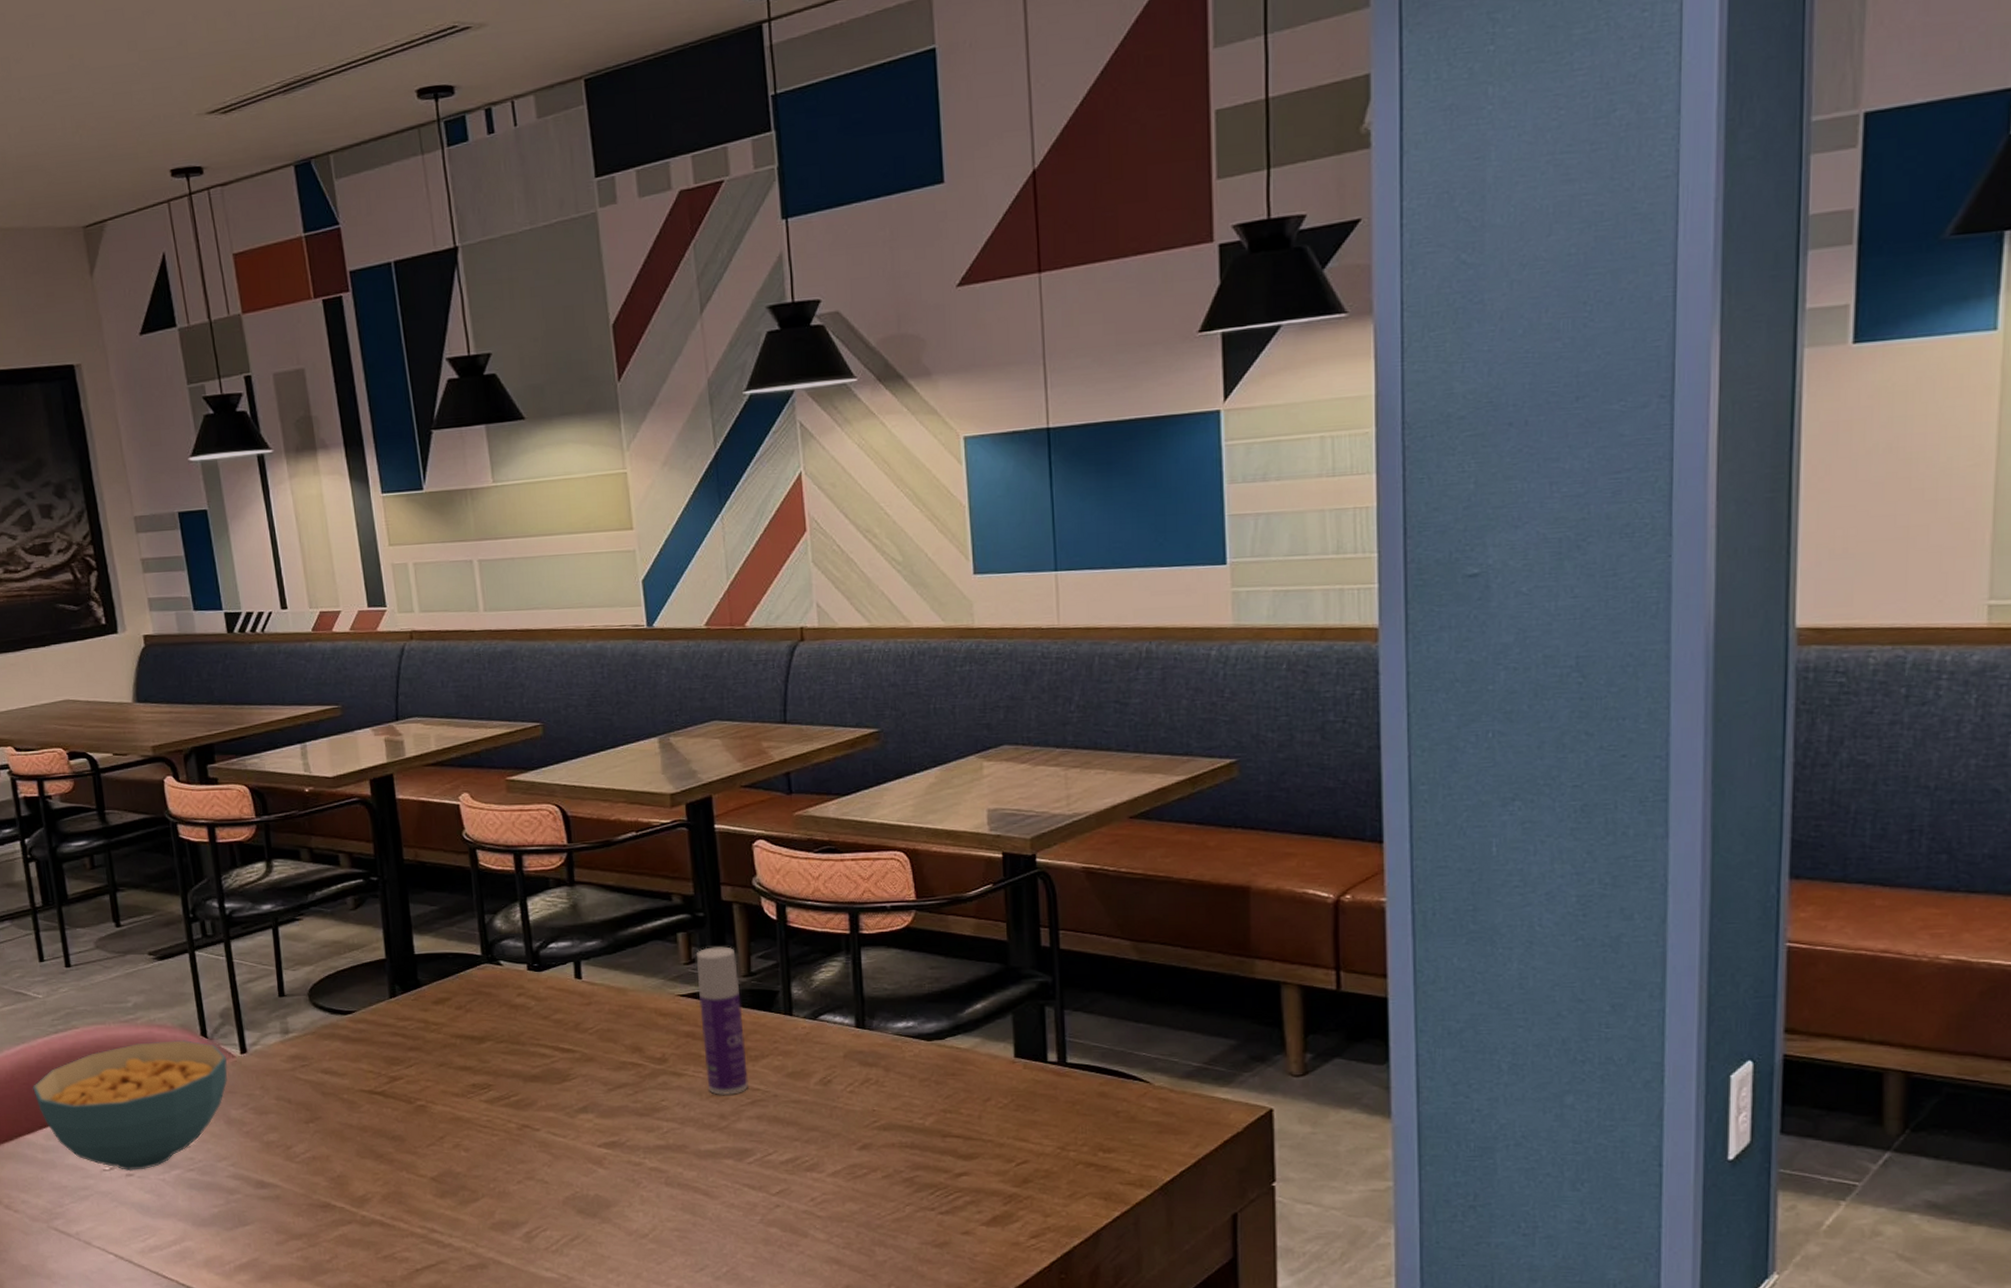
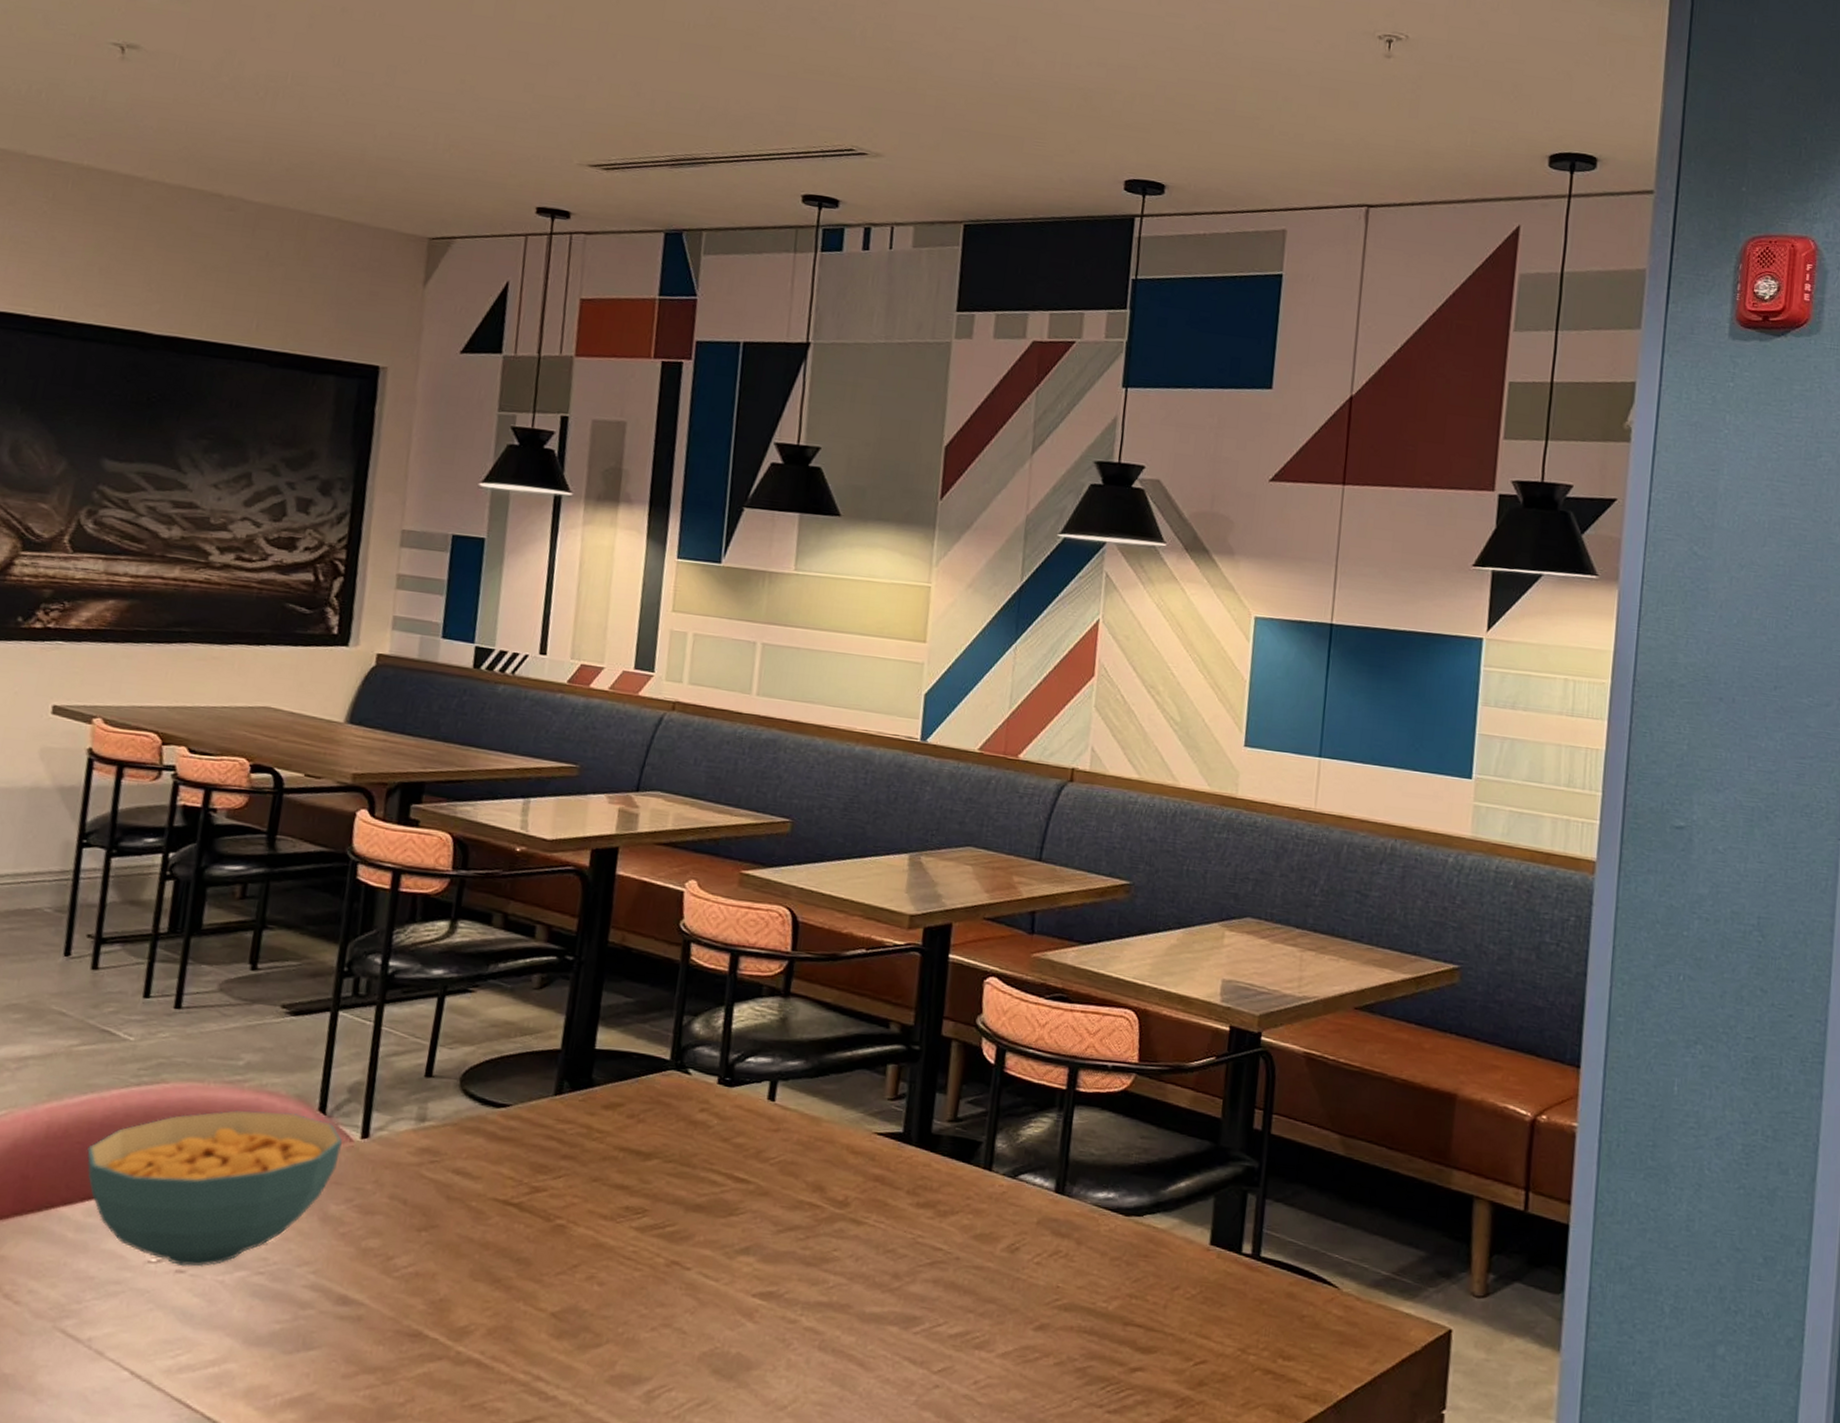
bottle: present [695,946,748,1095] -> none [887,1084,945,1252]

